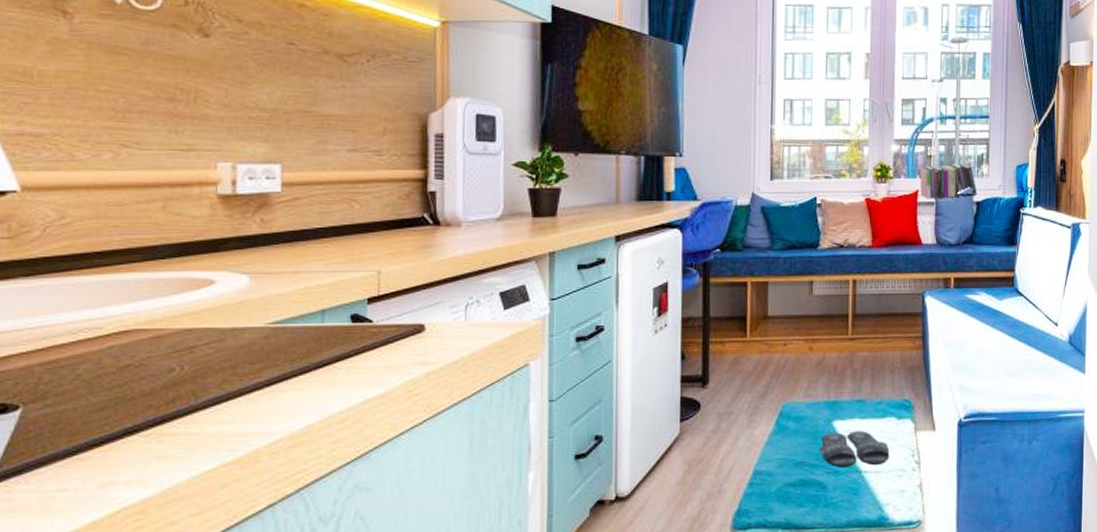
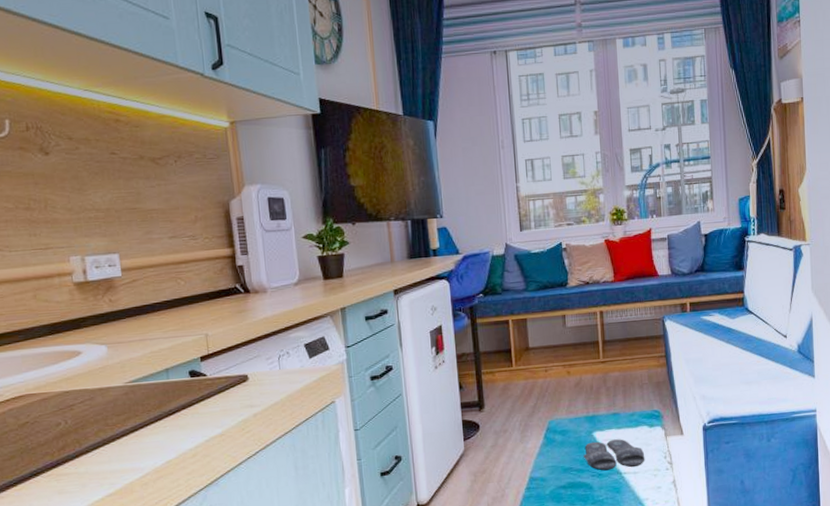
books: present [919,163,978,199] -> none [651,201,705,236]

